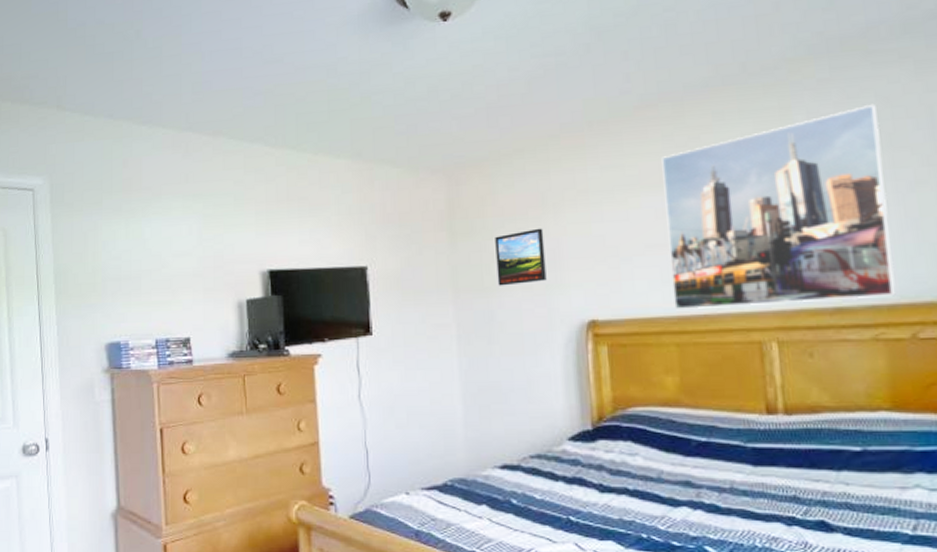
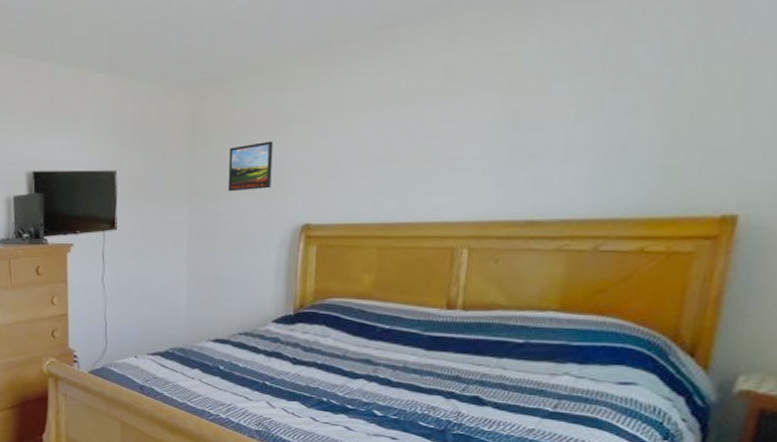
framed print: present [661,103,896,309] -> none [381,27,612,217]

